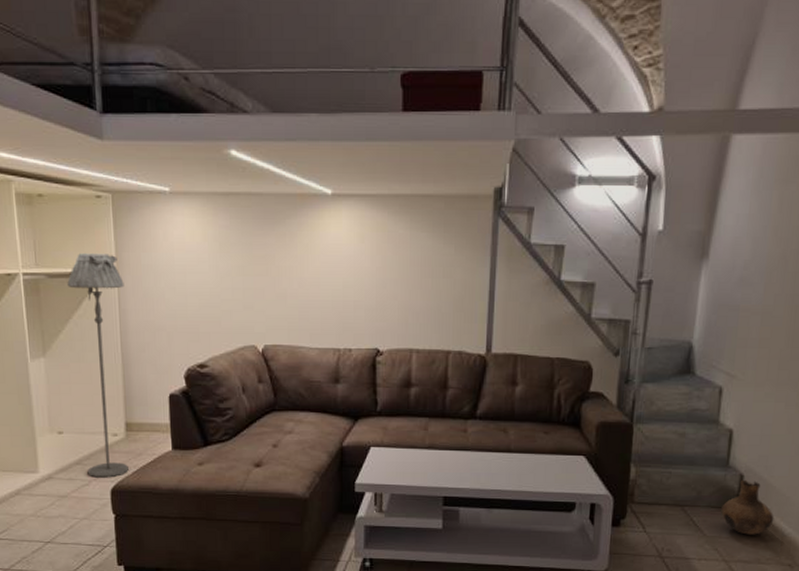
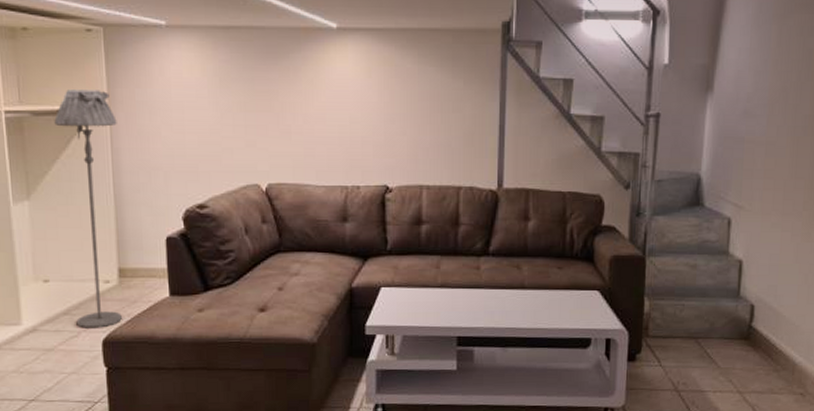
vase: present [721,479,774,535] -> none [734,309,785,365]

